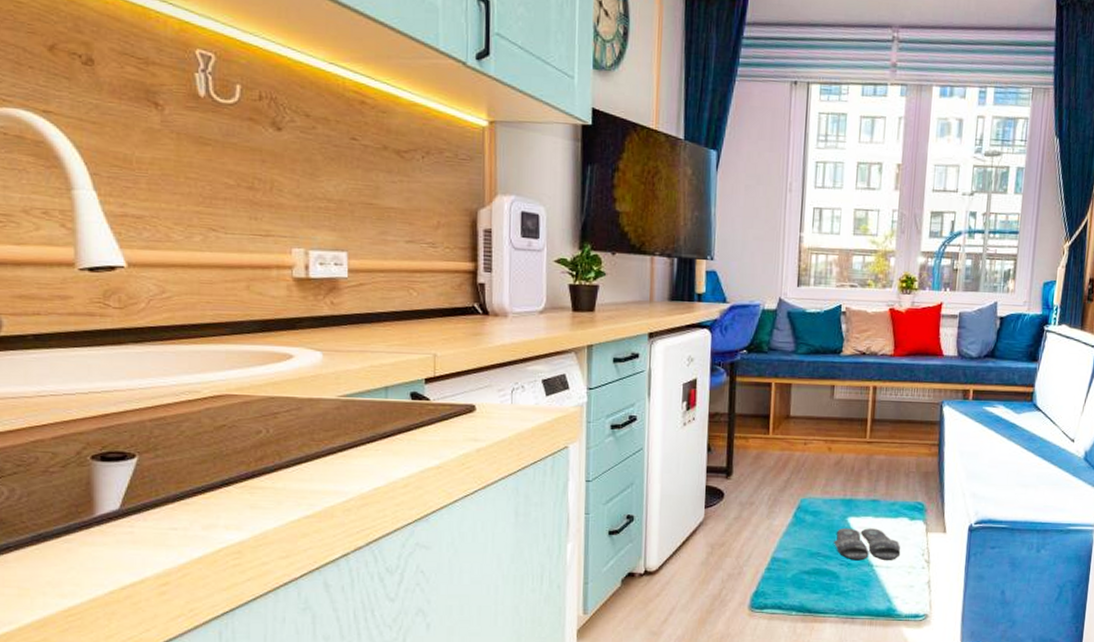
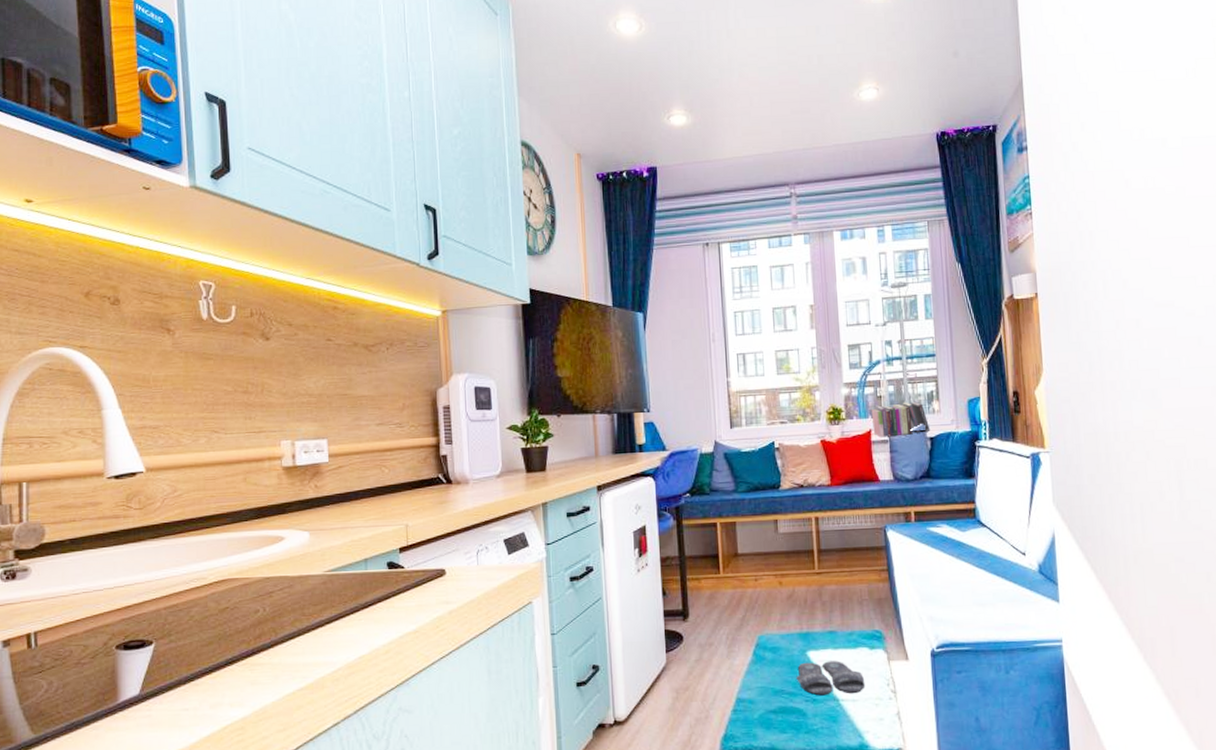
books: none [944,277,1002,313] -> present [871,401,931,437]

